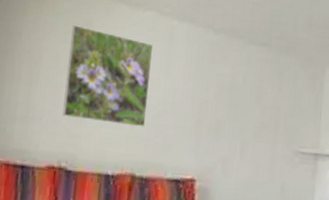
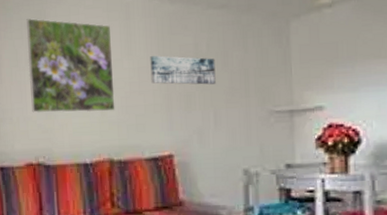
wall art: none [184,79,249,117] -> present [150,55,216,85]

